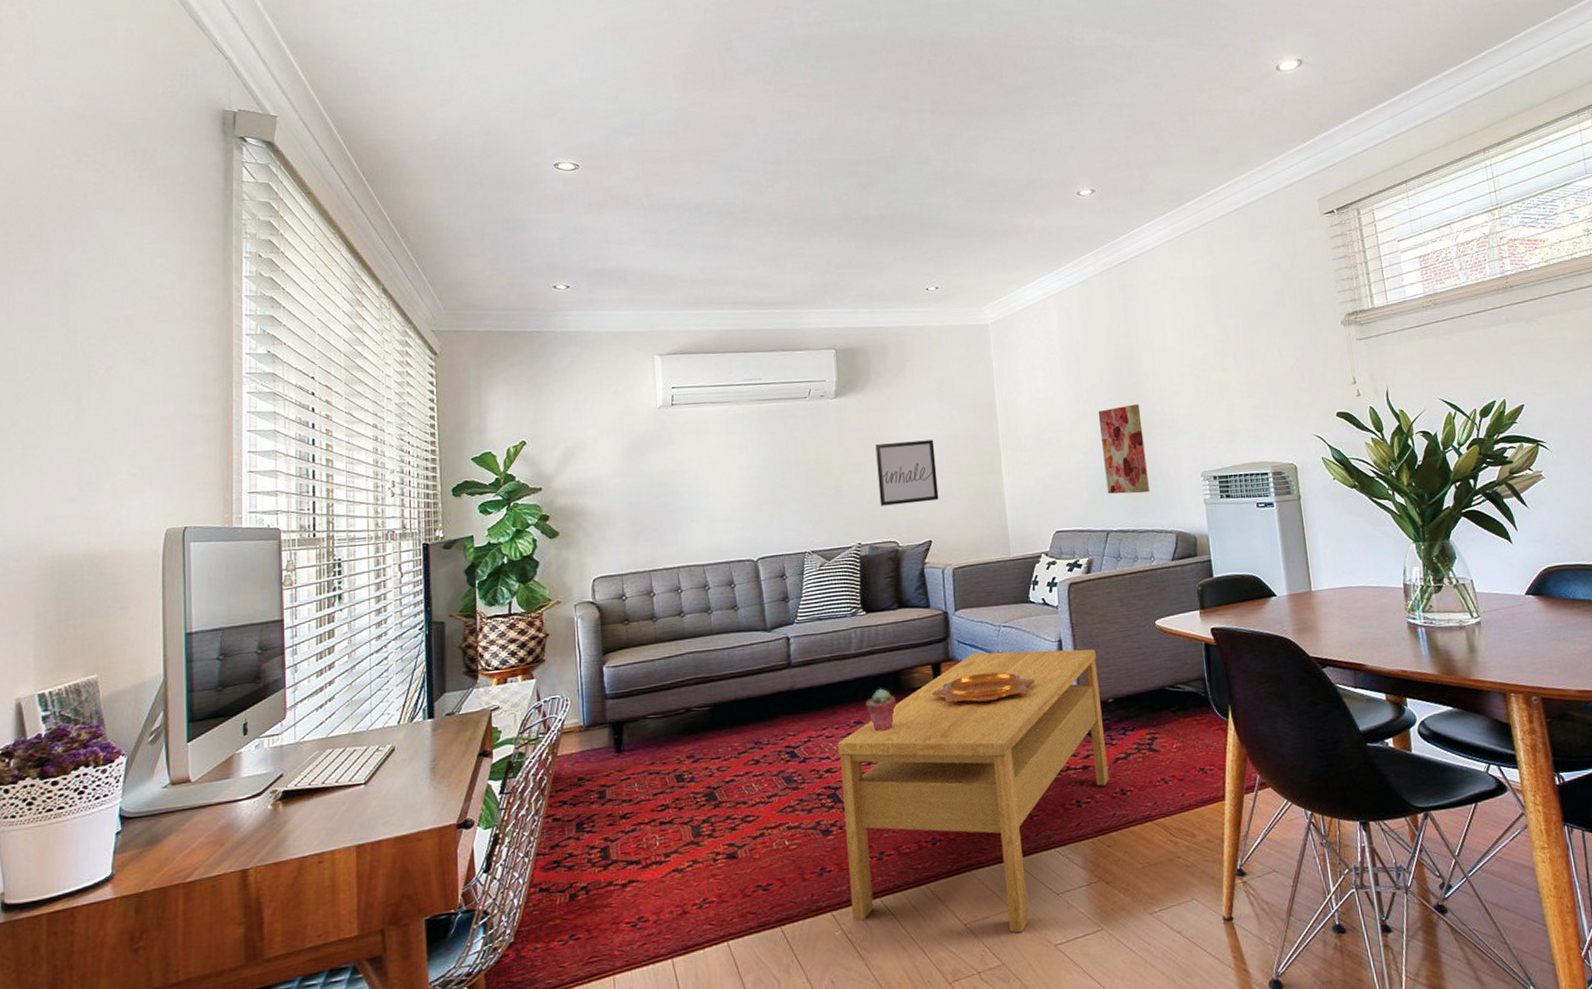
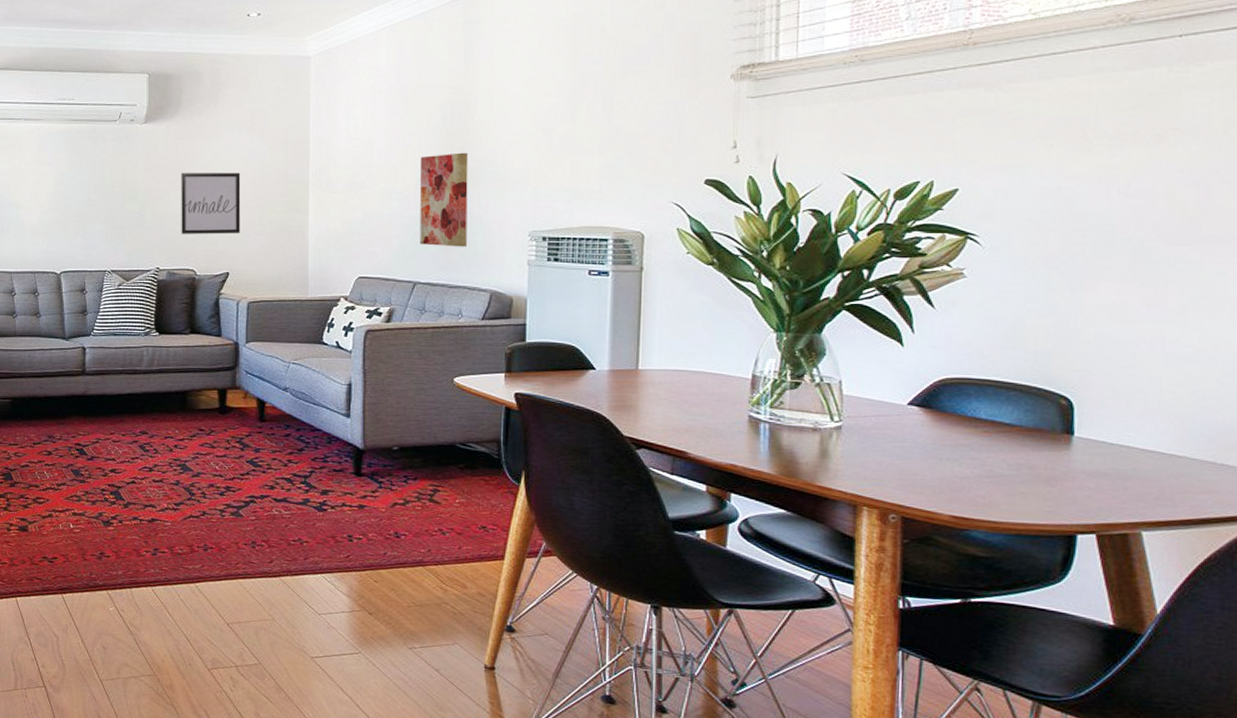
coffee table: present [837,649,1110,933] -> none [123,385,387,641]
potted succulent: present [865,688,896,732] -> none [152,405,180,444]
decorative bowl: present [931,672,1036,704] -> none [215,404,320,433]

